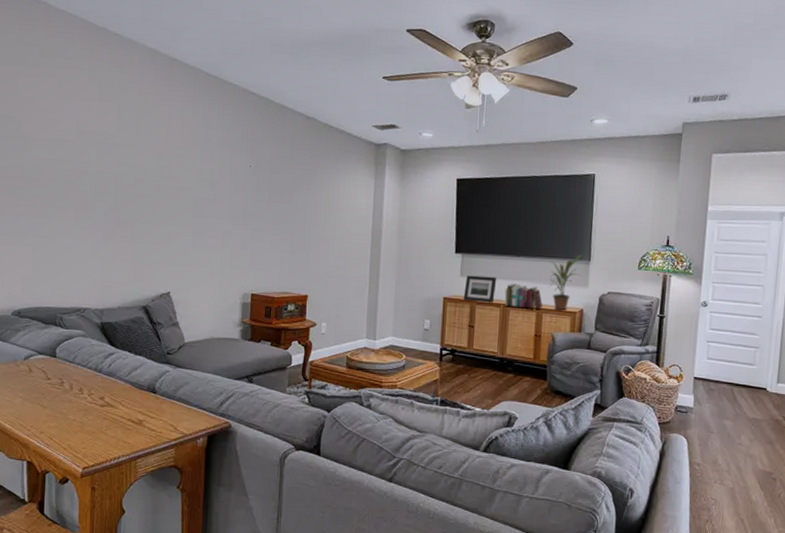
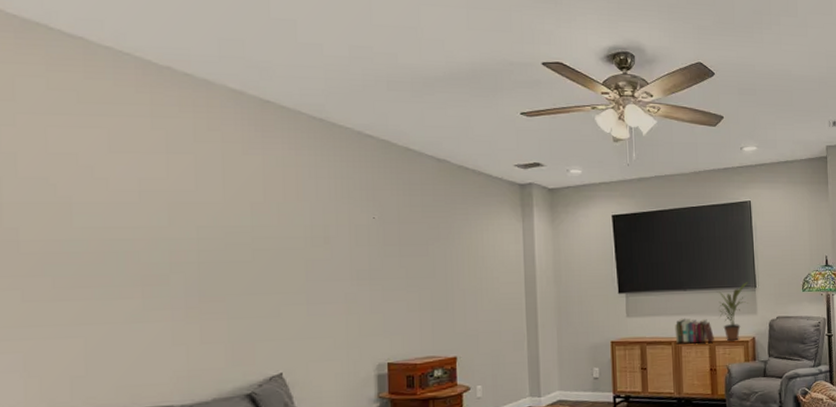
picture frame: present [463,275,497,303] -> none [632,314,666,343]

